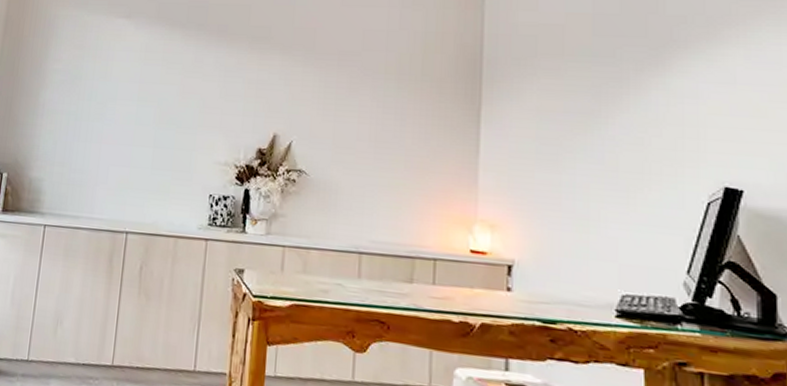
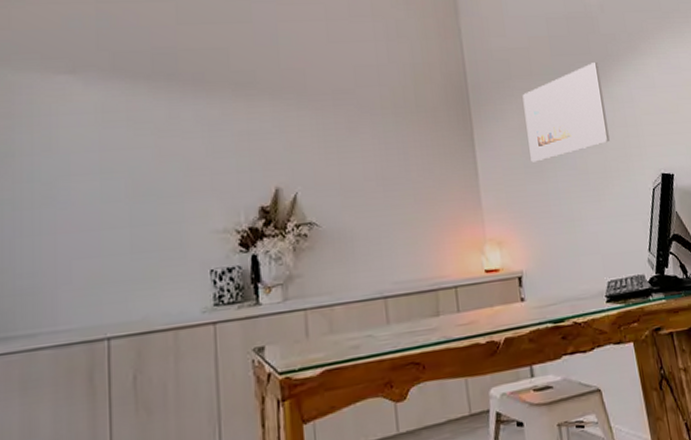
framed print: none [546,47,655,149] -> present [522,63,610,162]

